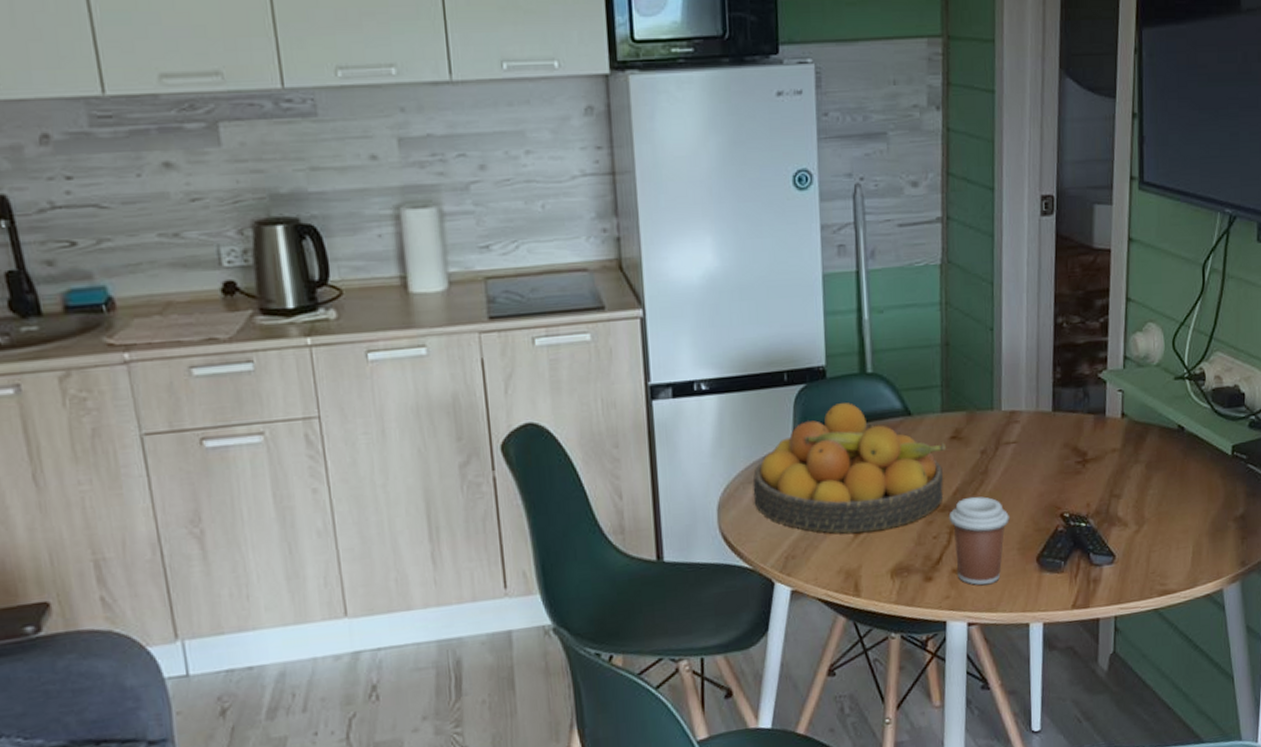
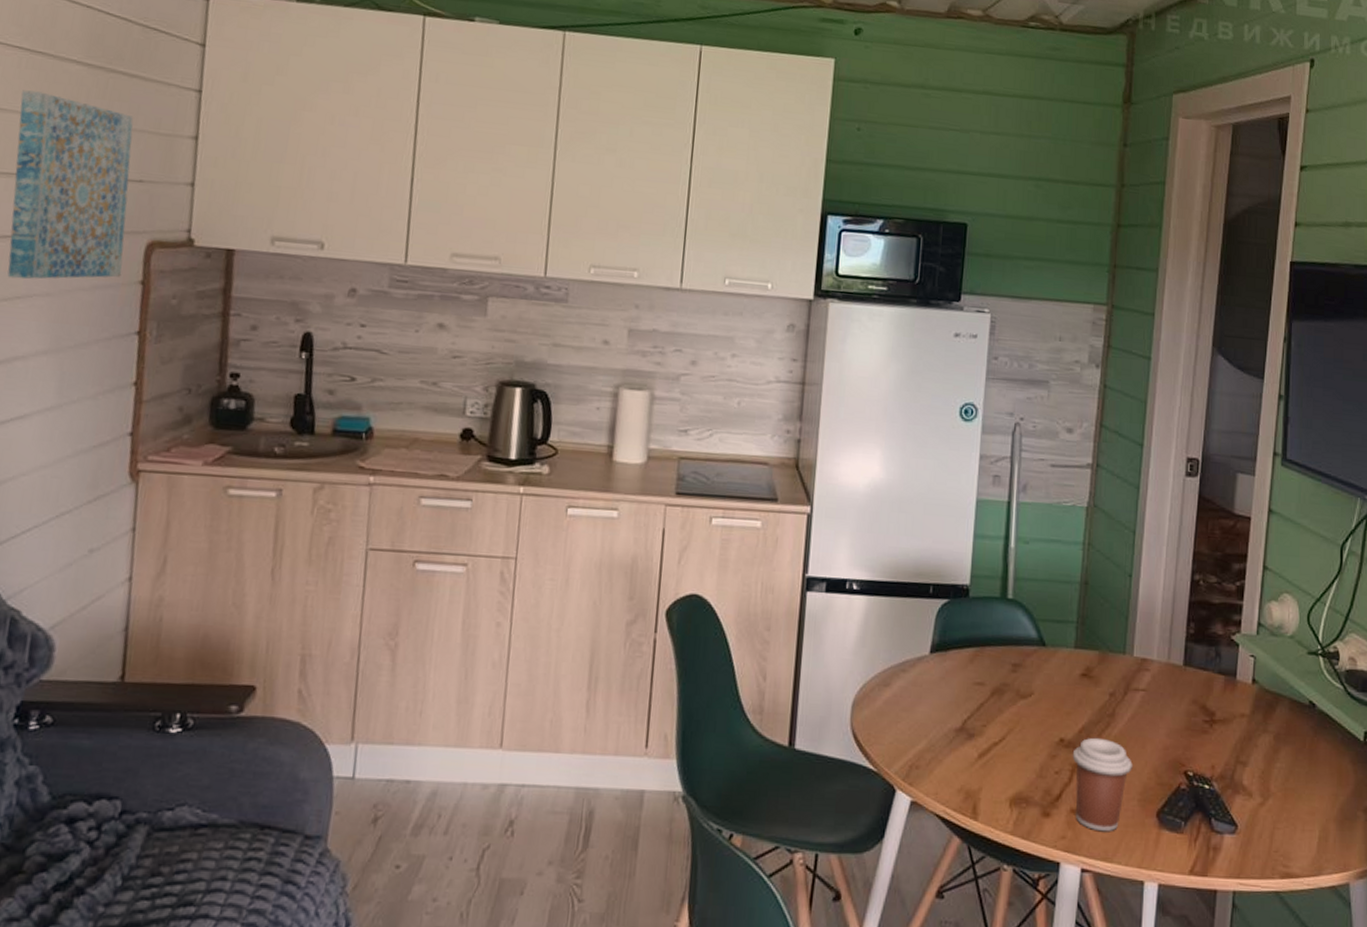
fruit bowl: present [753,403,947,534] -> none [887,623,1077,756]

